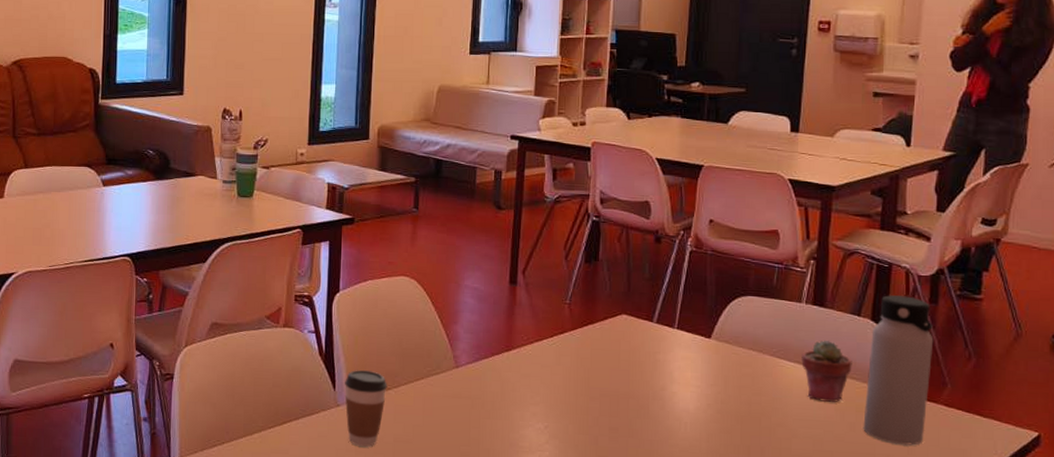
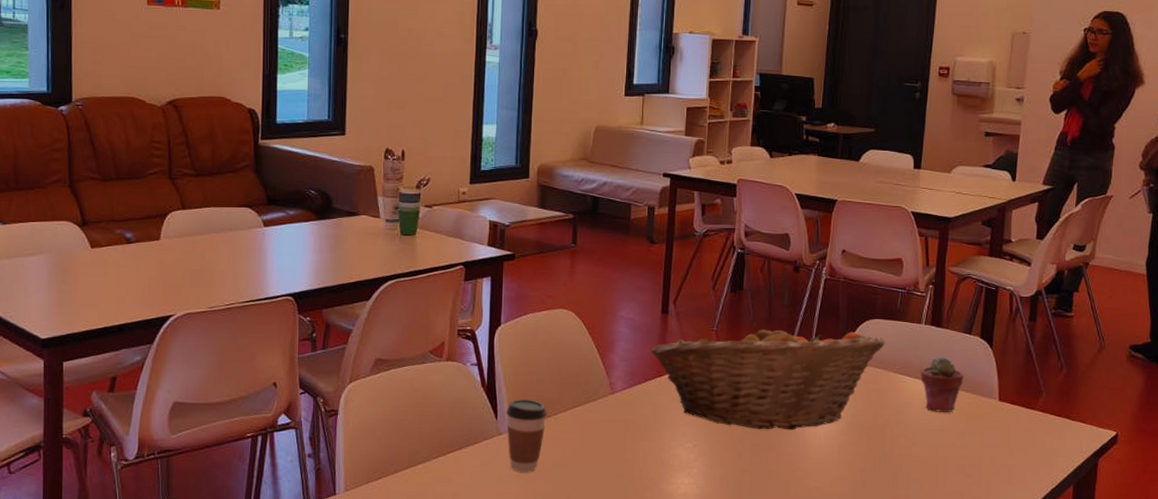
fruit basket: none [498,294,760,415] -> present [650,321,885,430]
water bottle: present [863,295,934,446] -> none [972,315,1032,449]

